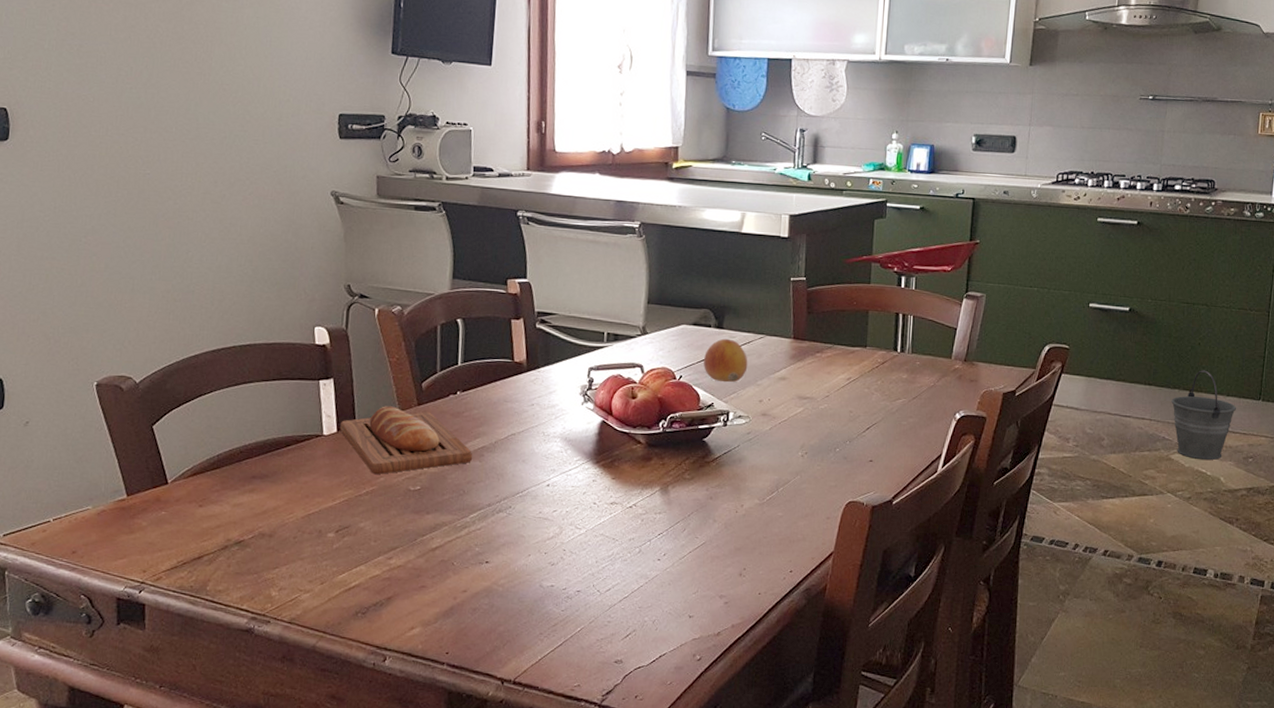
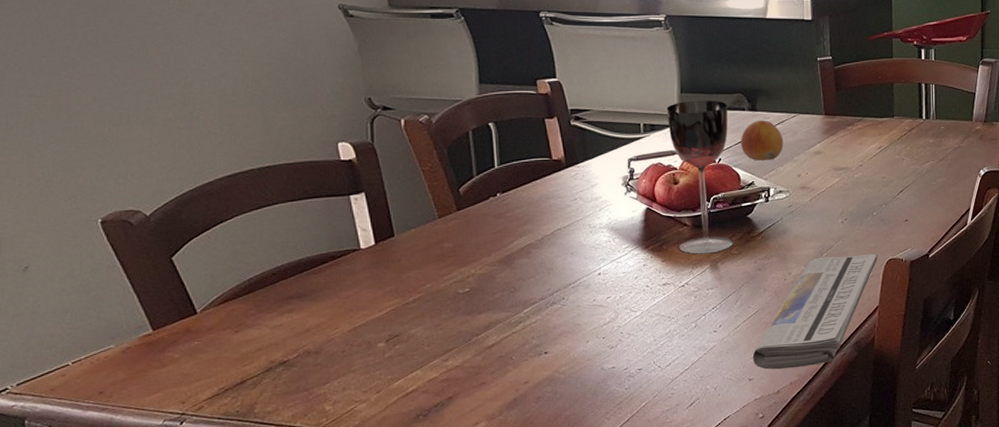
bread loaf: present [339,406,473,474] -> none [377,214,521,281]
wineglass: none [630,312,693,476] -> present [666,100,734,254]
newspaper: none [695,491,837,610] -> present [752,254,878,370]

